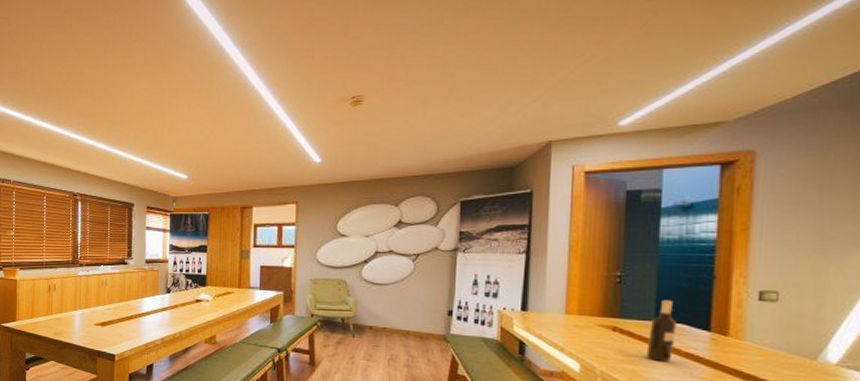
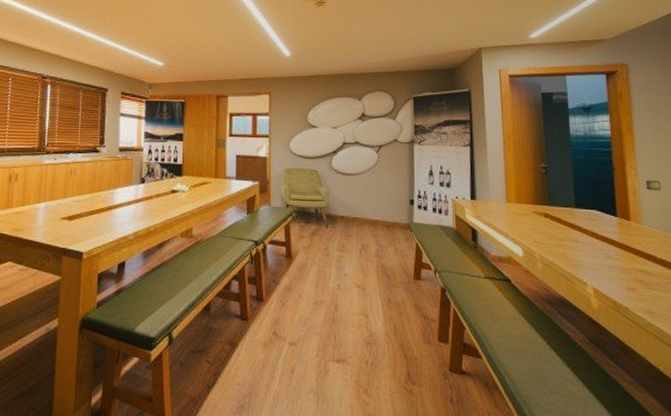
wine bottle: present [646,299,677,362] -> none [572,188,593,245]

